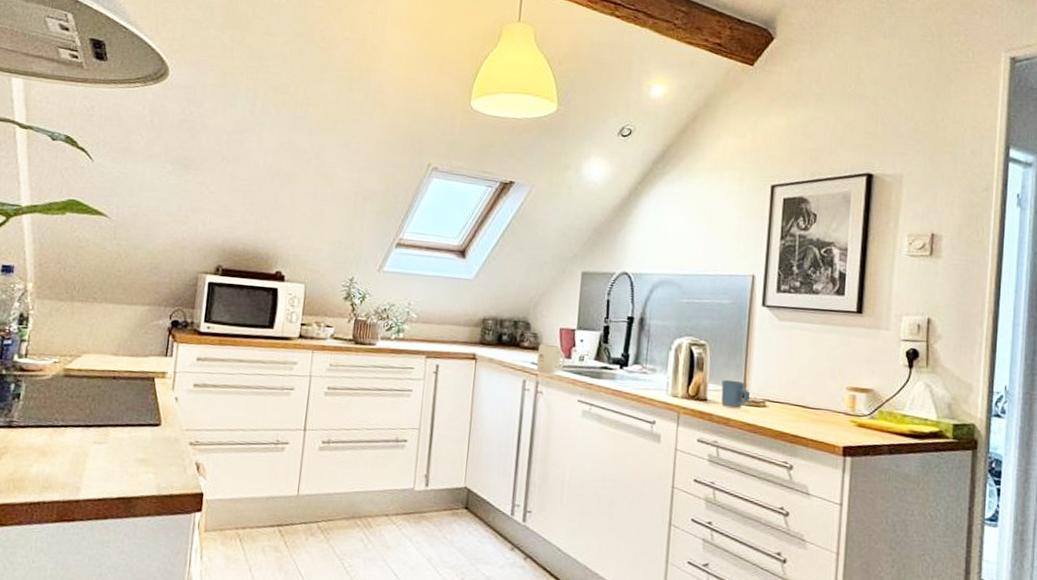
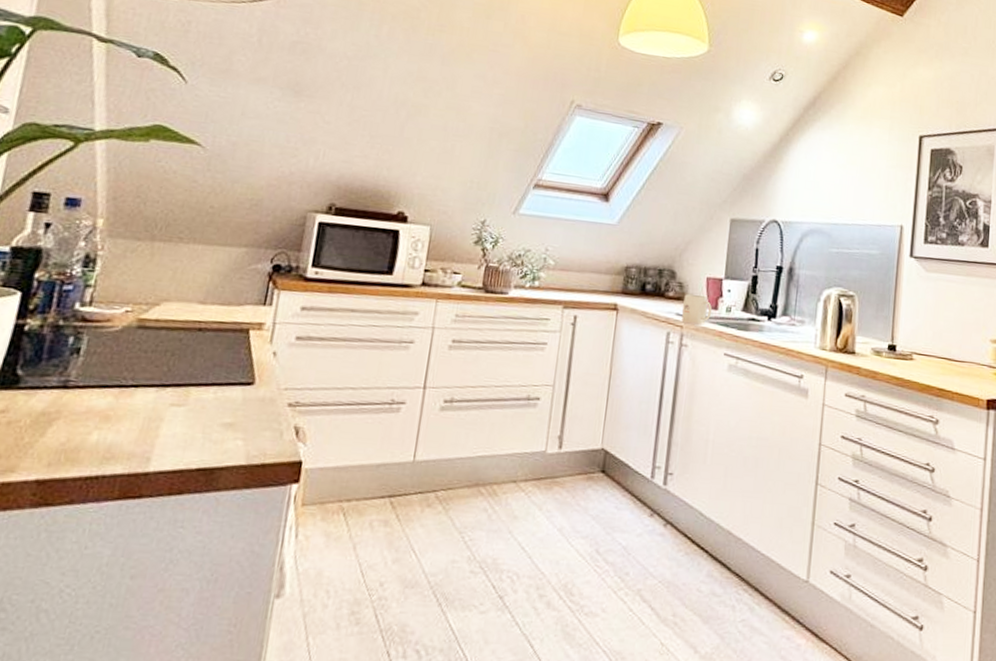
mug: present [721,379,749,409] -> none [869,331,897,363]

